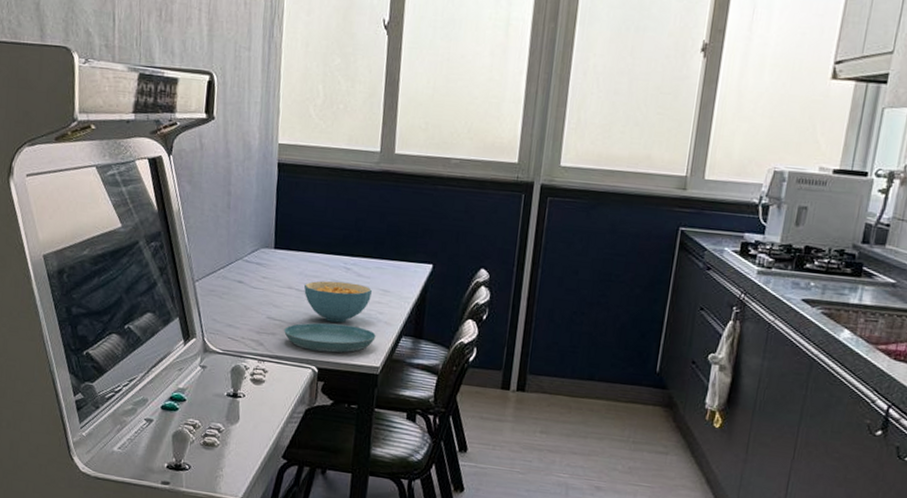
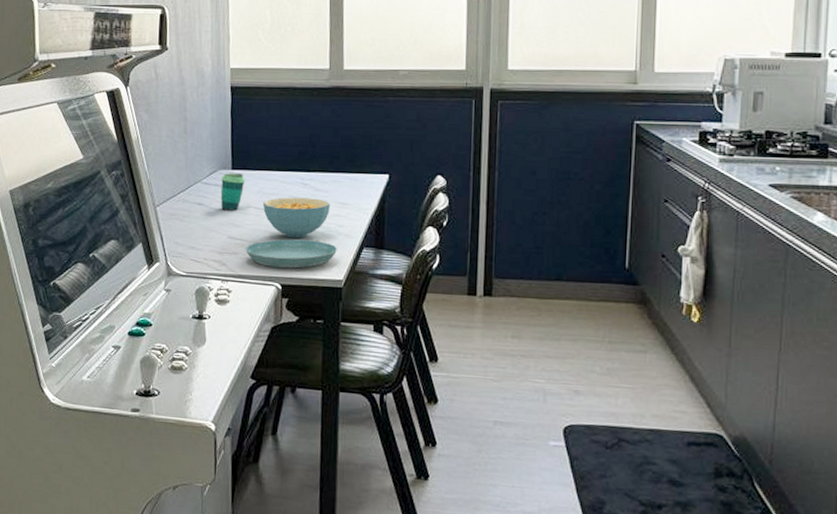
cup: none [261,252,288,291] -> present [220,173,245,211]

